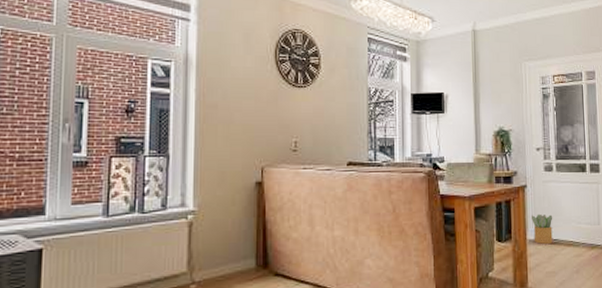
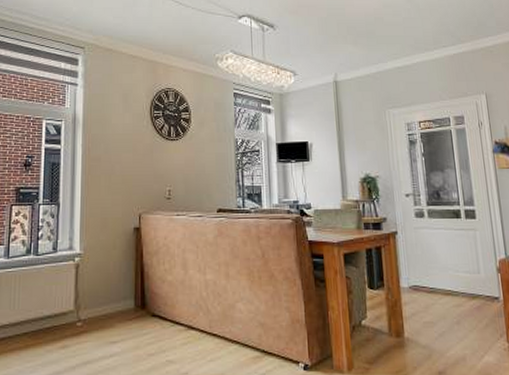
potted plant: present [532,214,553,245] -> none [404,261,429,294]

